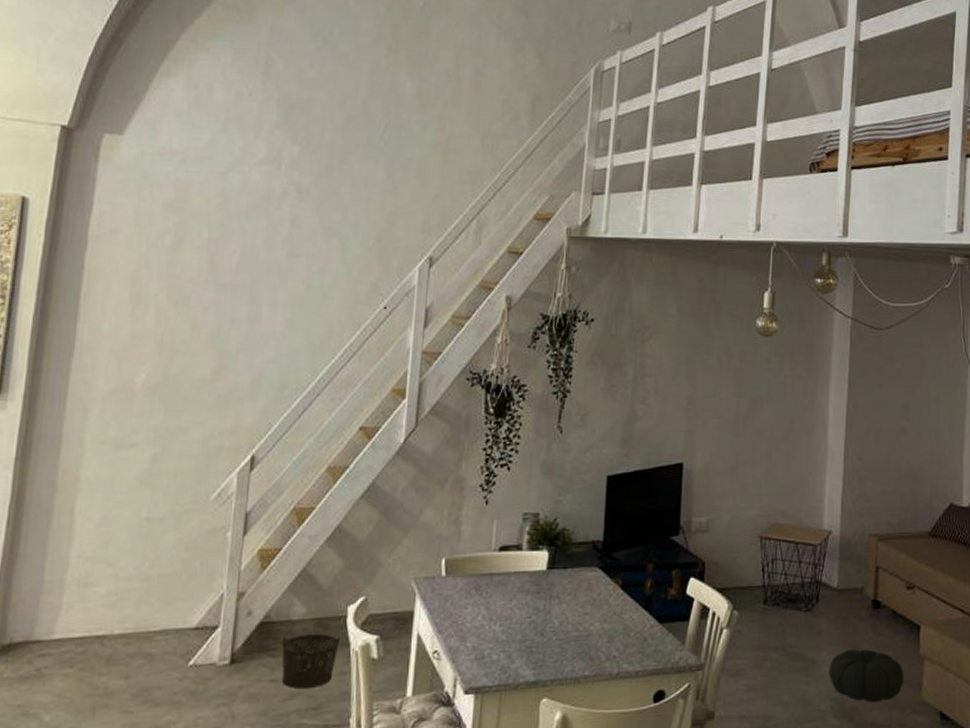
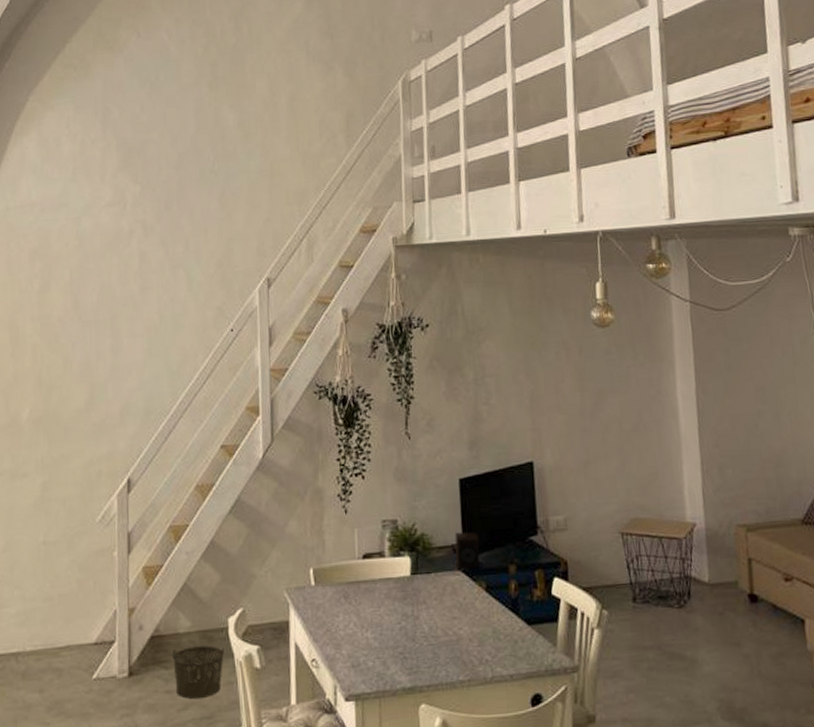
speaker: none [594,529,620,566] -> present [454,531,480,570]
pouf: present [829,649,904,703] -> none [710,646,794,703]

